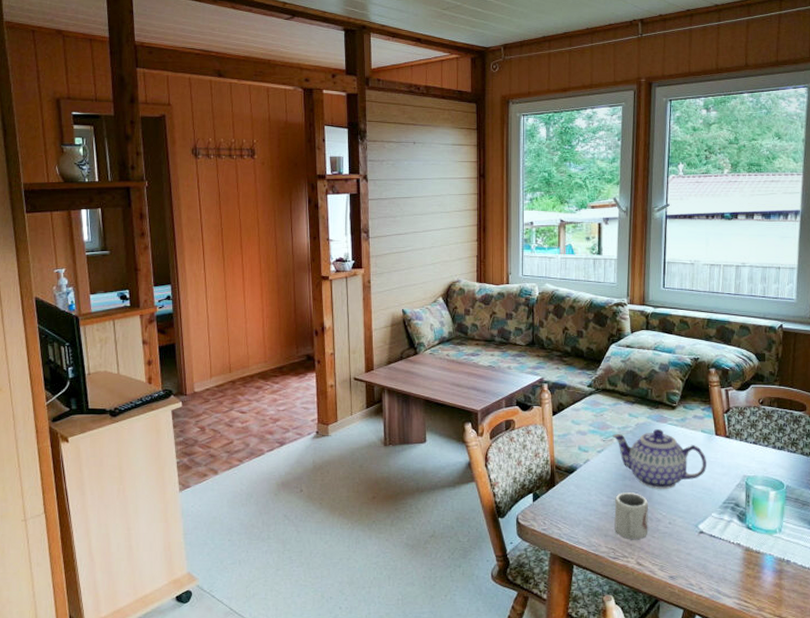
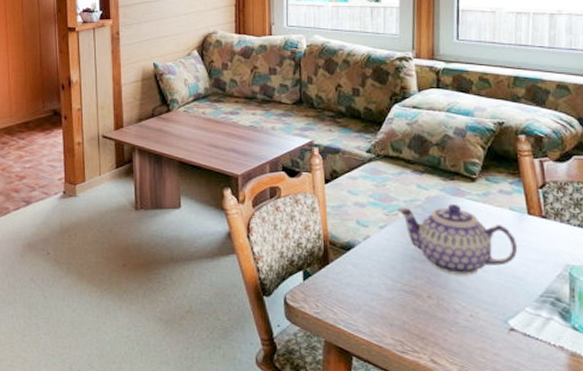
cup: present [614,493,648,540] -> none [401,276,444,333]

